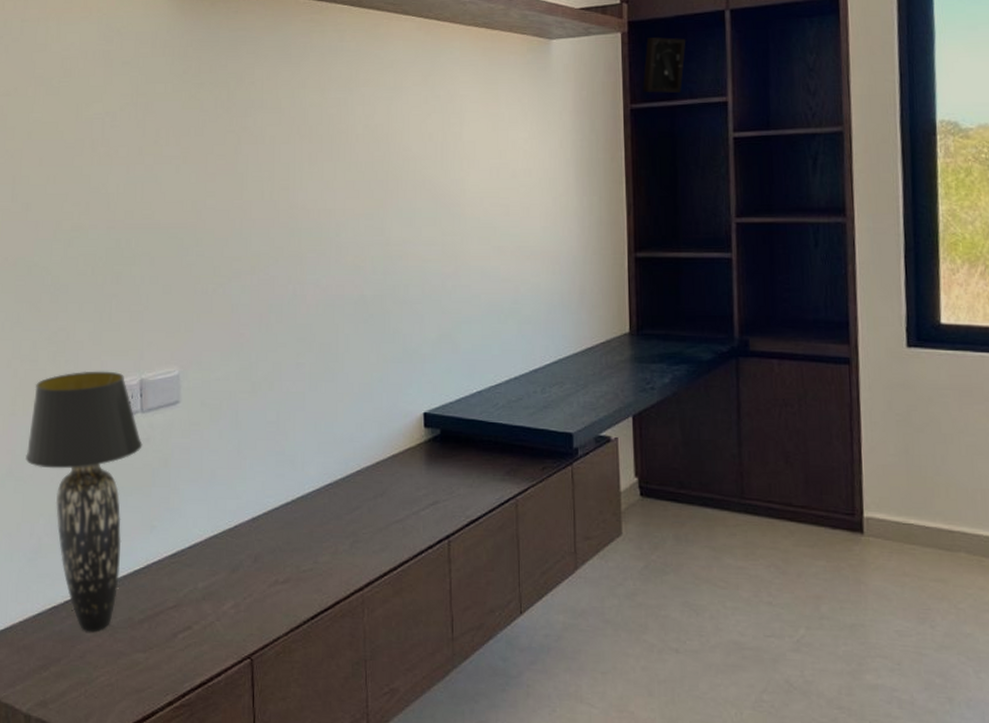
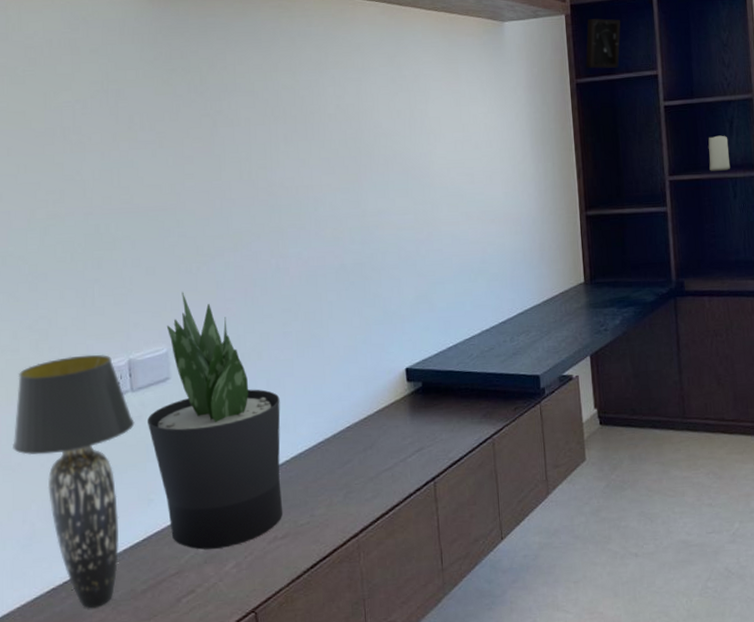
planter: none [155,313,289,586] -> present [148,292,283,550]
candle: none [785,173,813,214] -> present [708,135,731,171]

